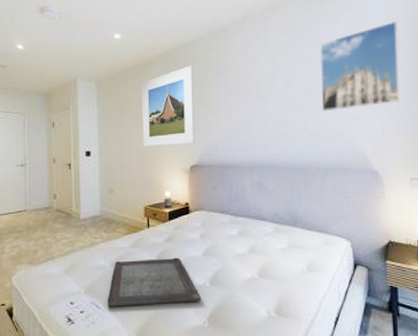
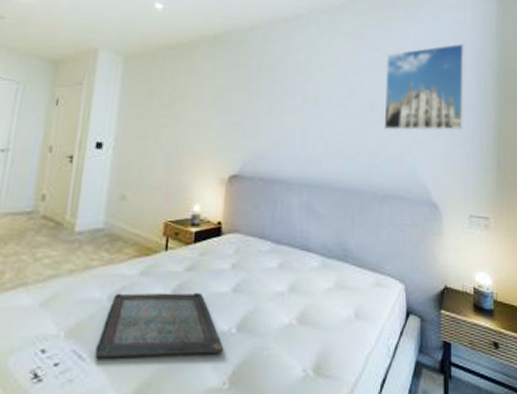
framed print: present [141,66,195,147] -> none [173,55,246,149]

